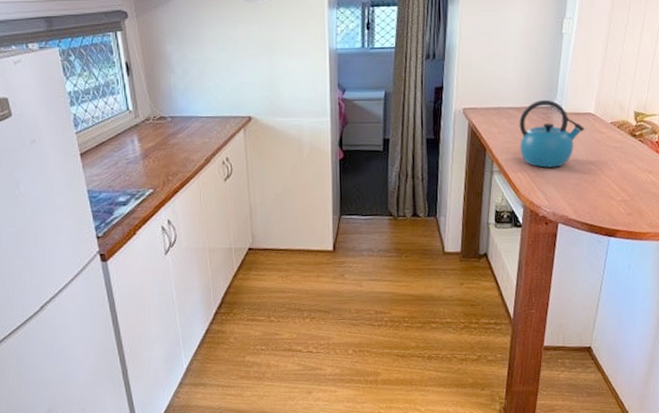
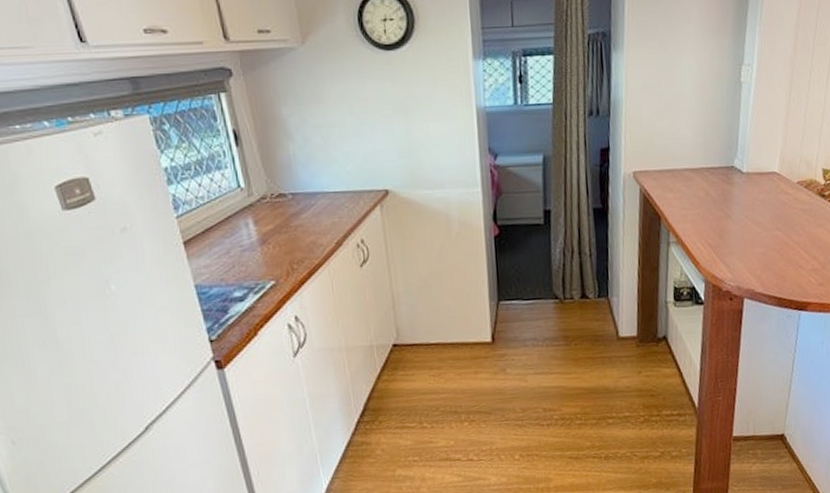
kettle: present [519,99,585,168] -> none [696,158,770,236]

